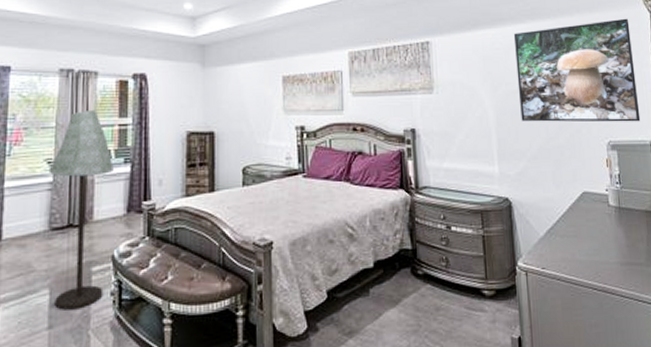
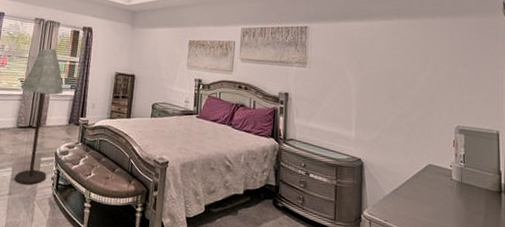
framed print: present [513,18,641,122] -> none [379,25,490,114]

